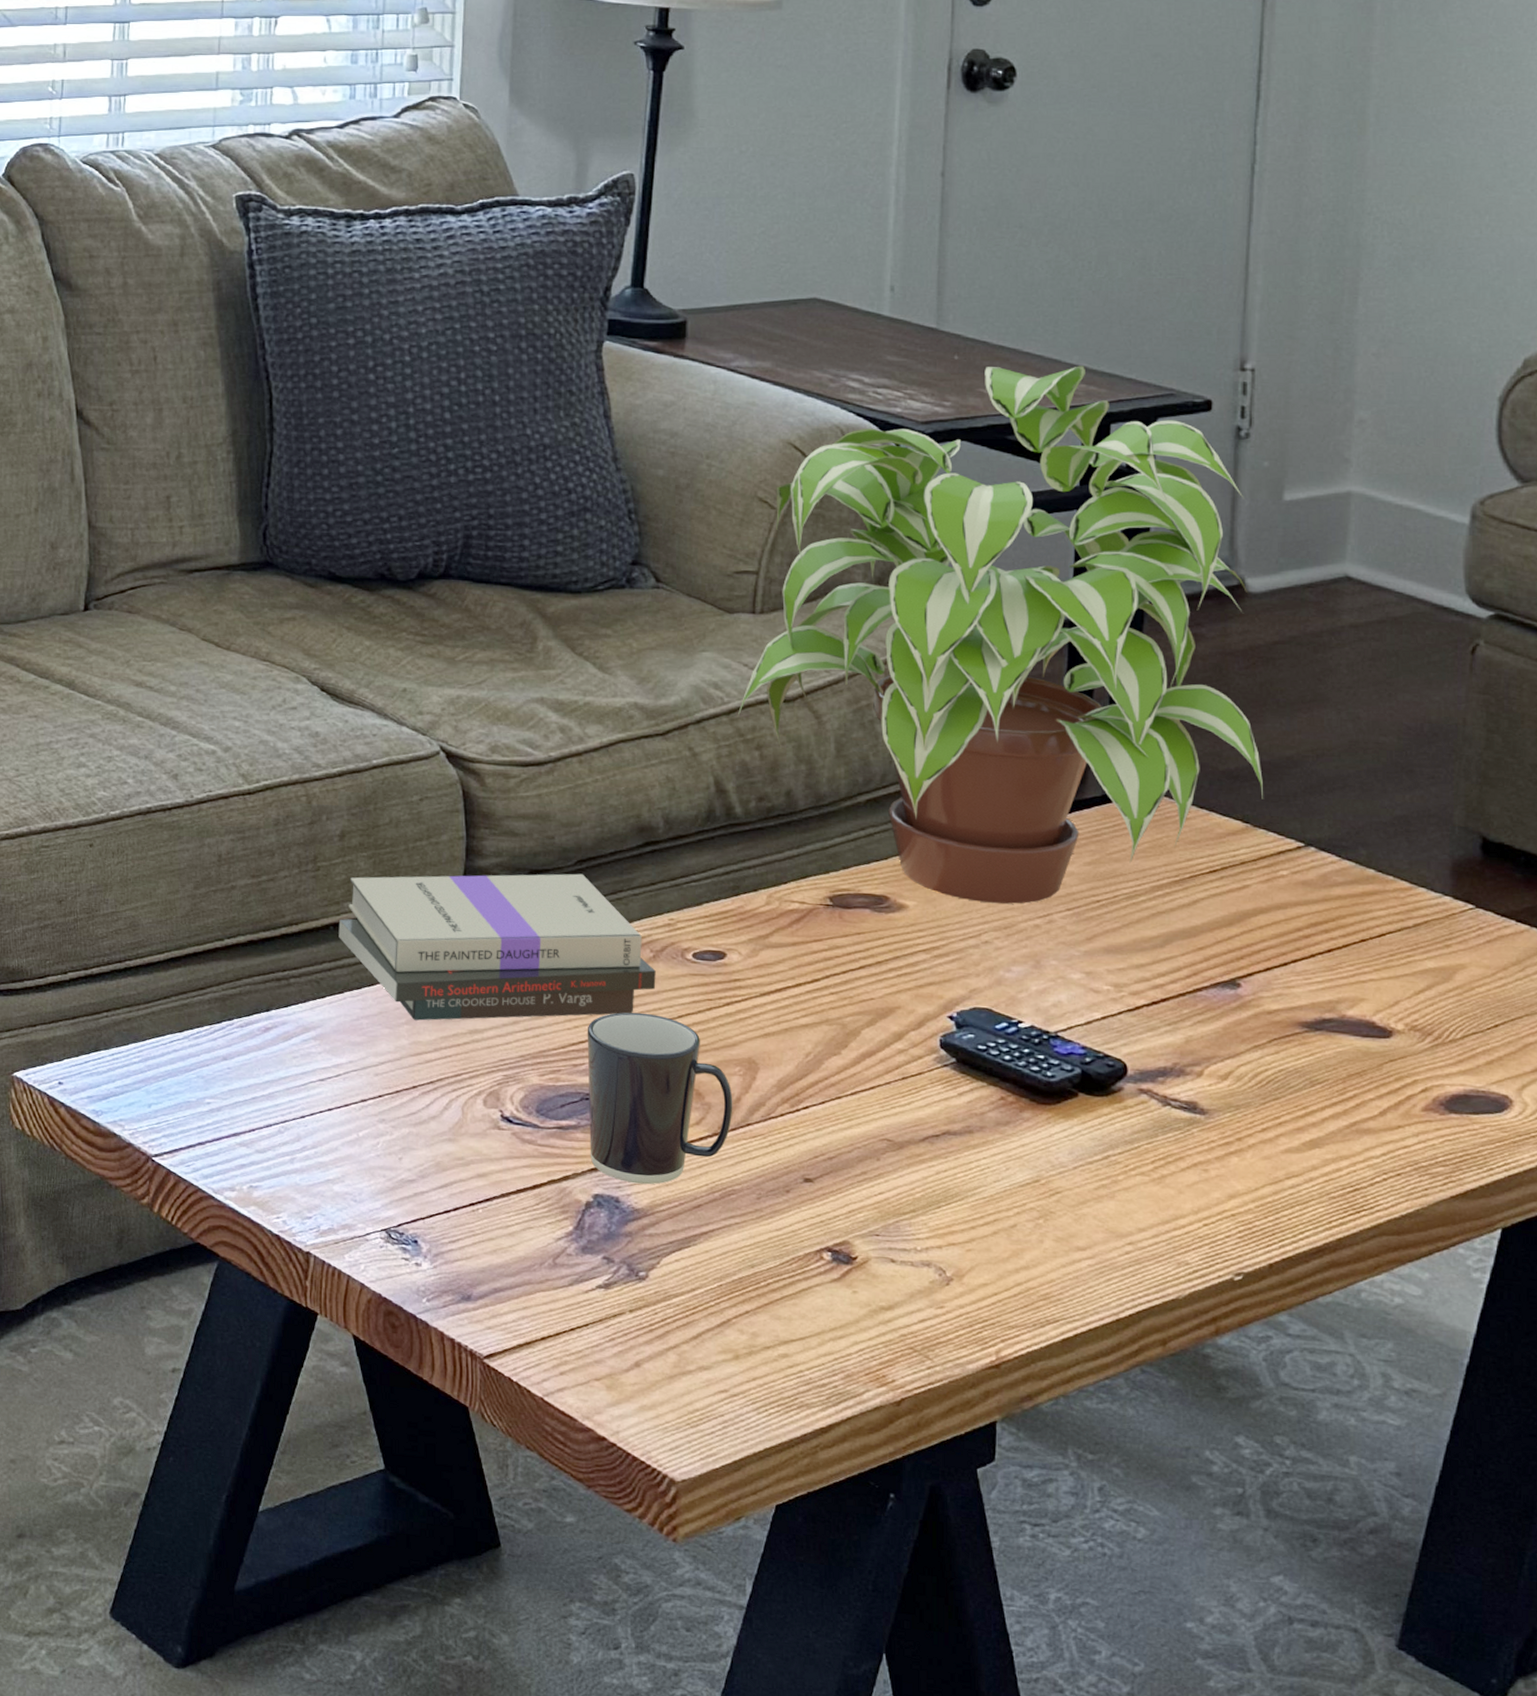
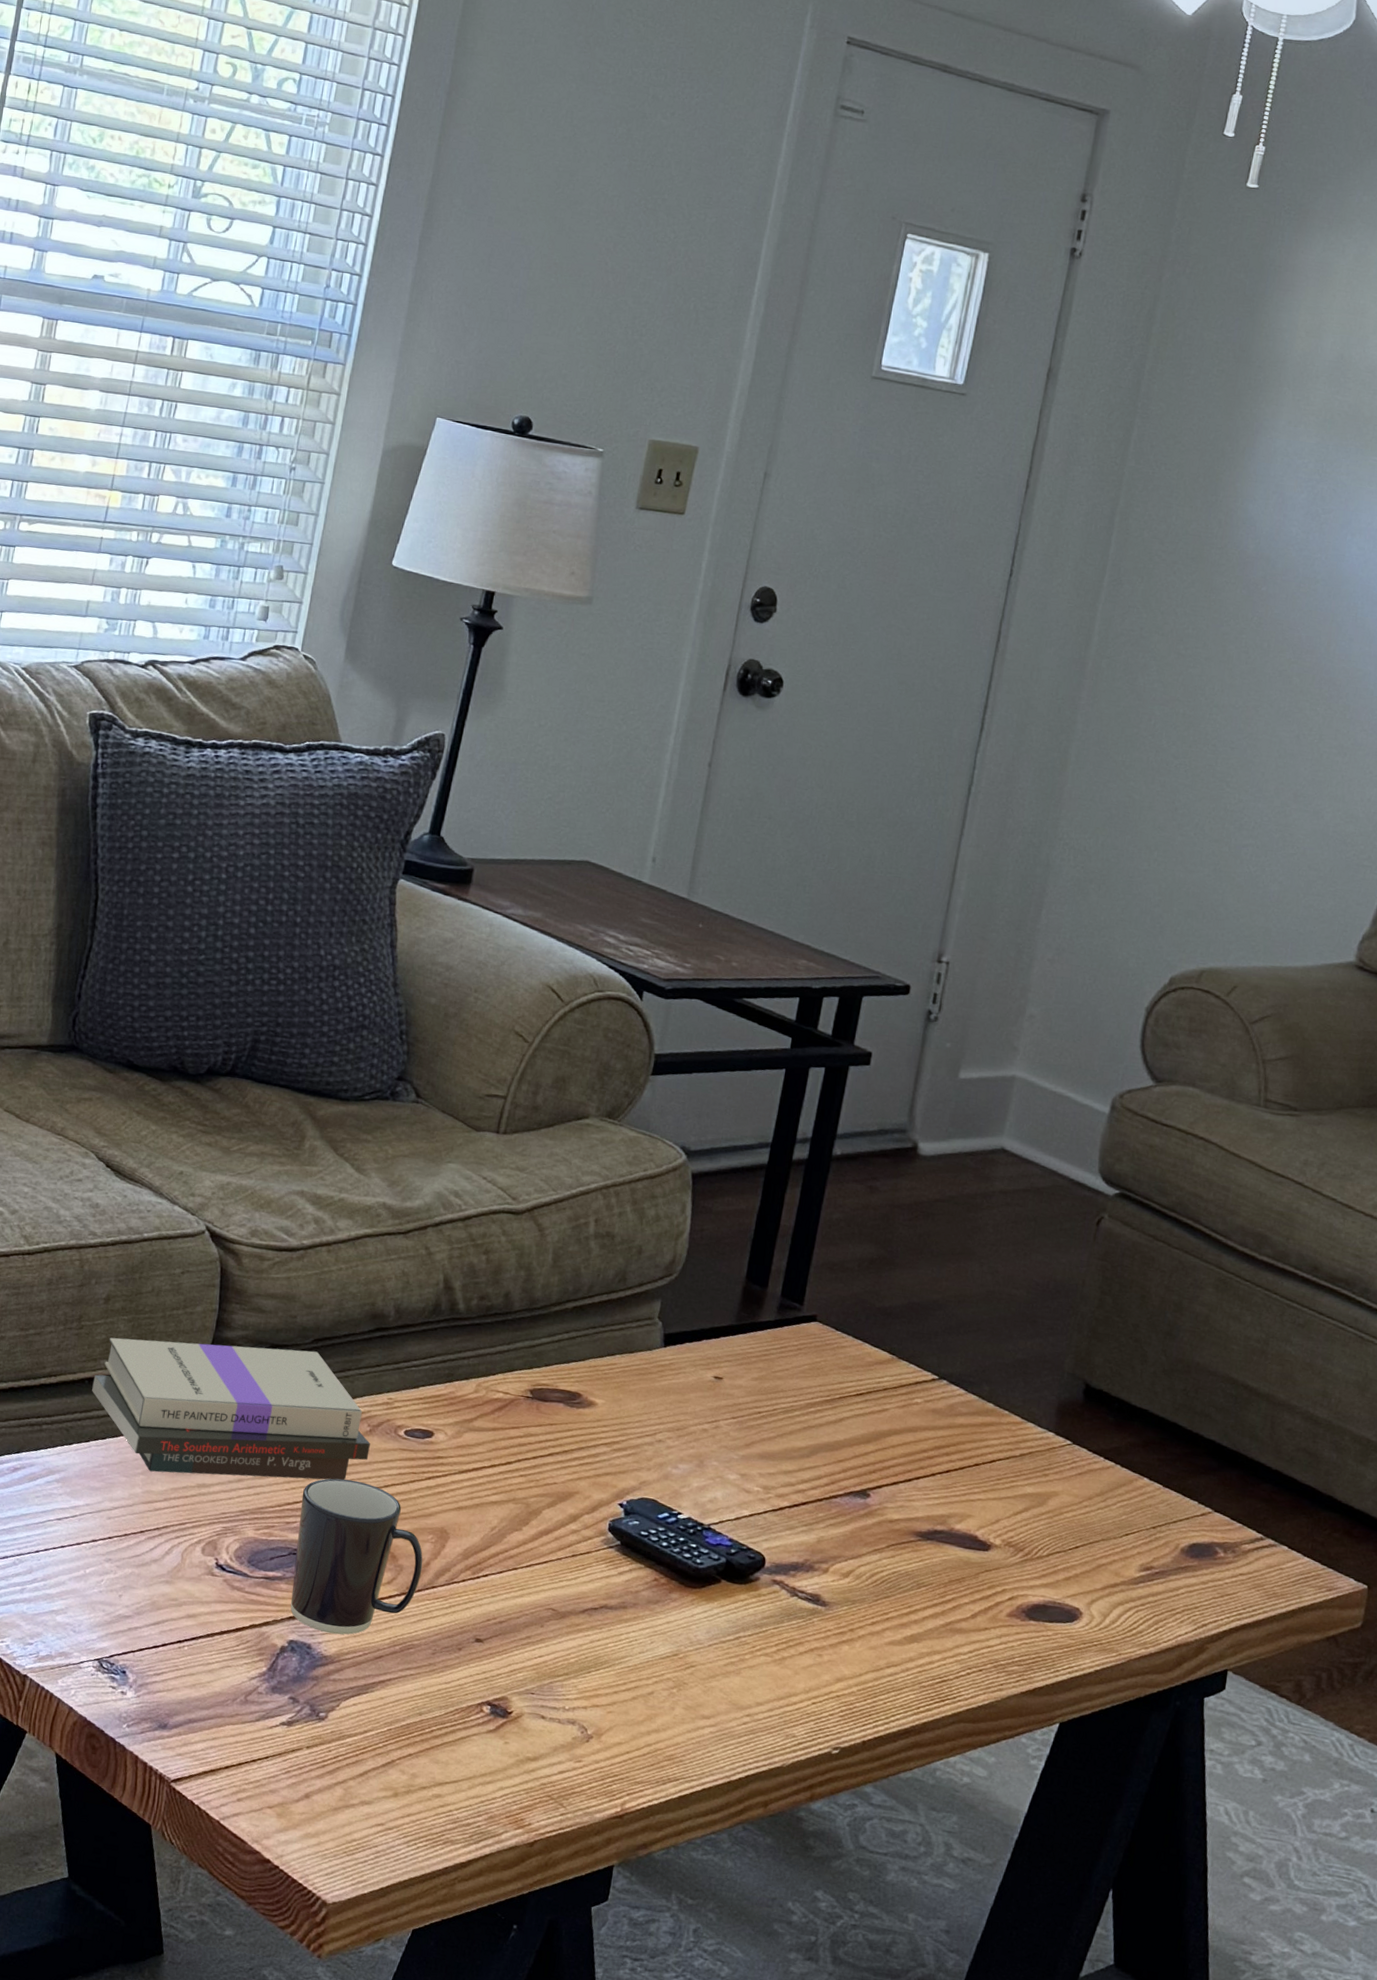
plant: present [737,366,1263,904] -> none [471,936,927,1410]

